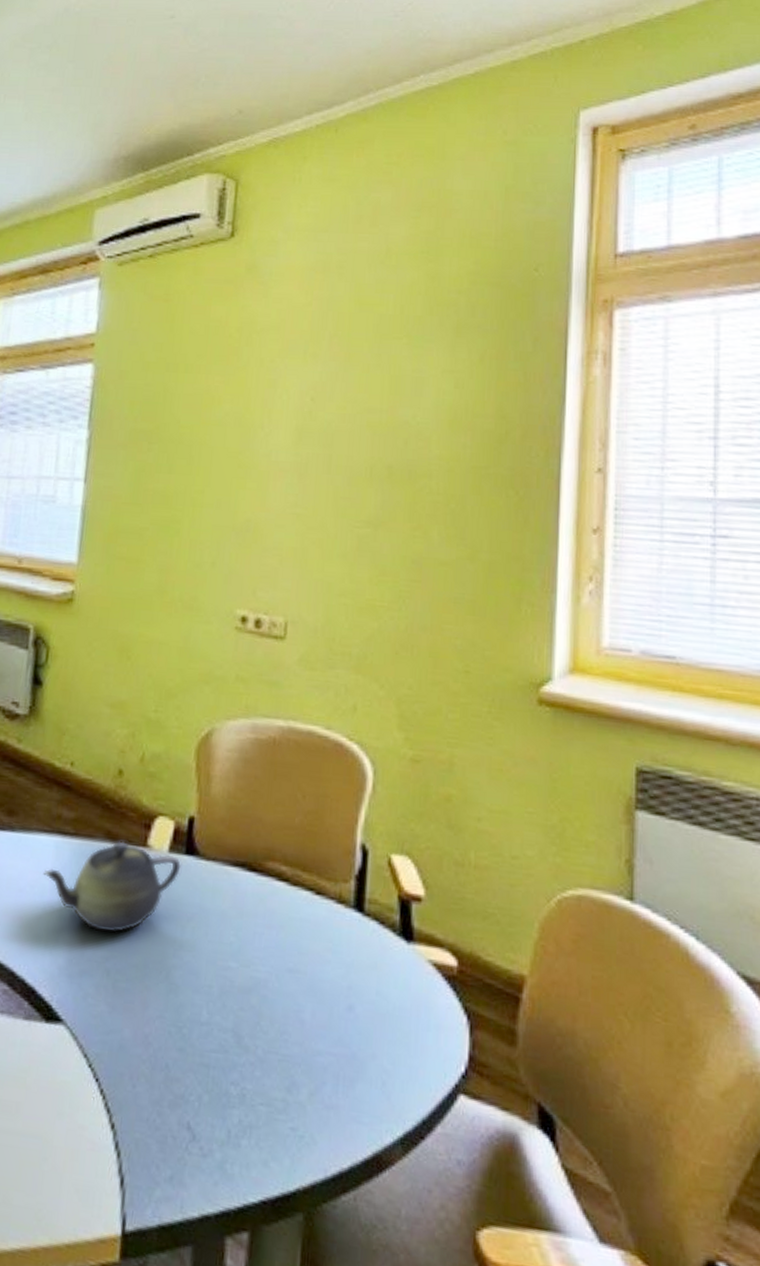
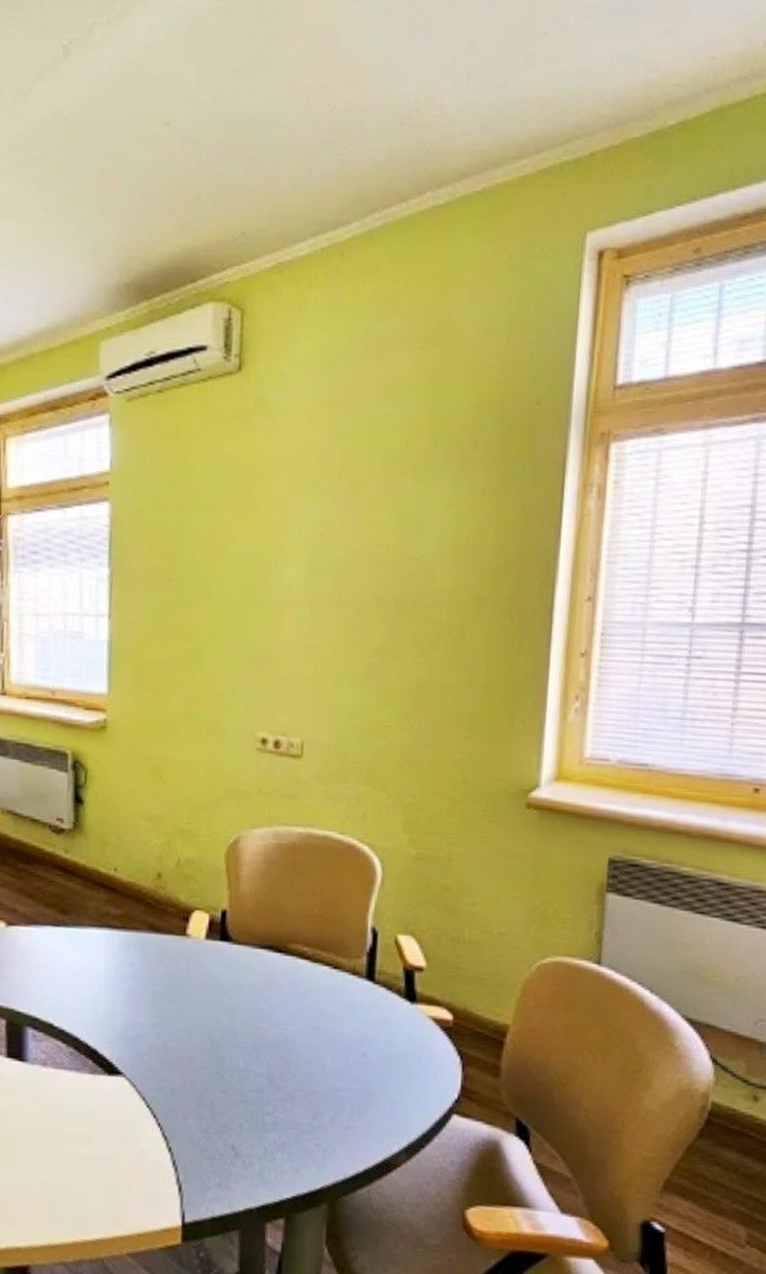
teapot: present [43,841,181,933] -> none [97,932,217,1005]

